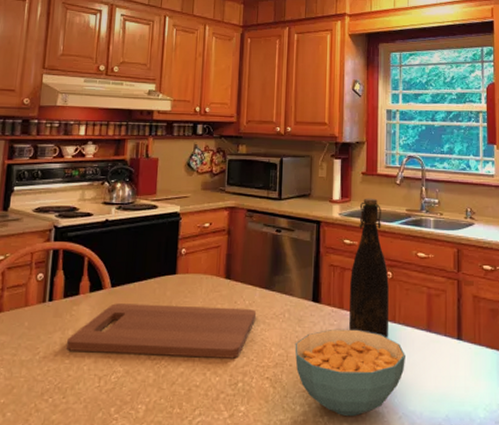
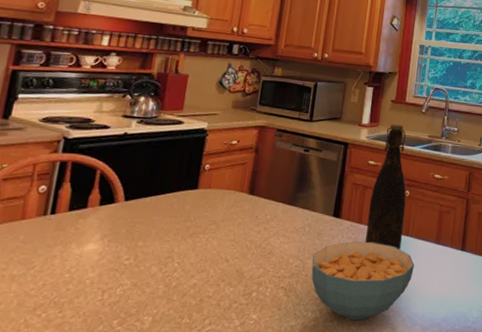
cutting board: present [67,303,257,358] -> none [68,217,278,270]

